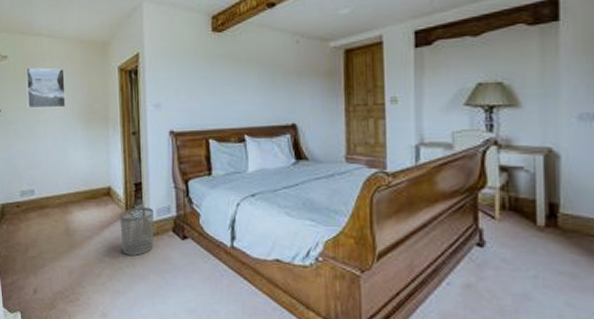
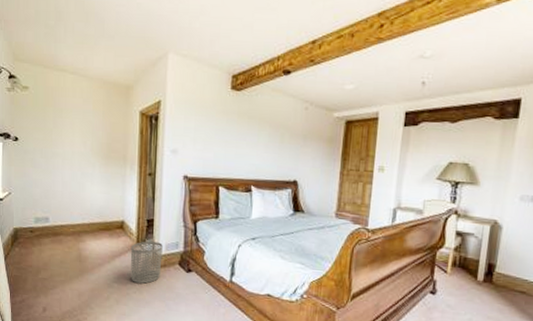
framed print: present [26,67,66,109] -> none [46,101,86,144]

